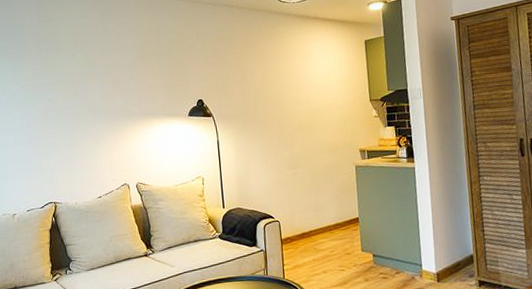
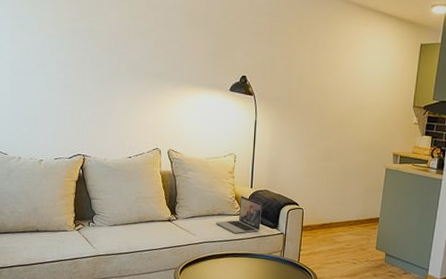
laptop: none [192,217,239,258] -> present [215,196,262,233]

